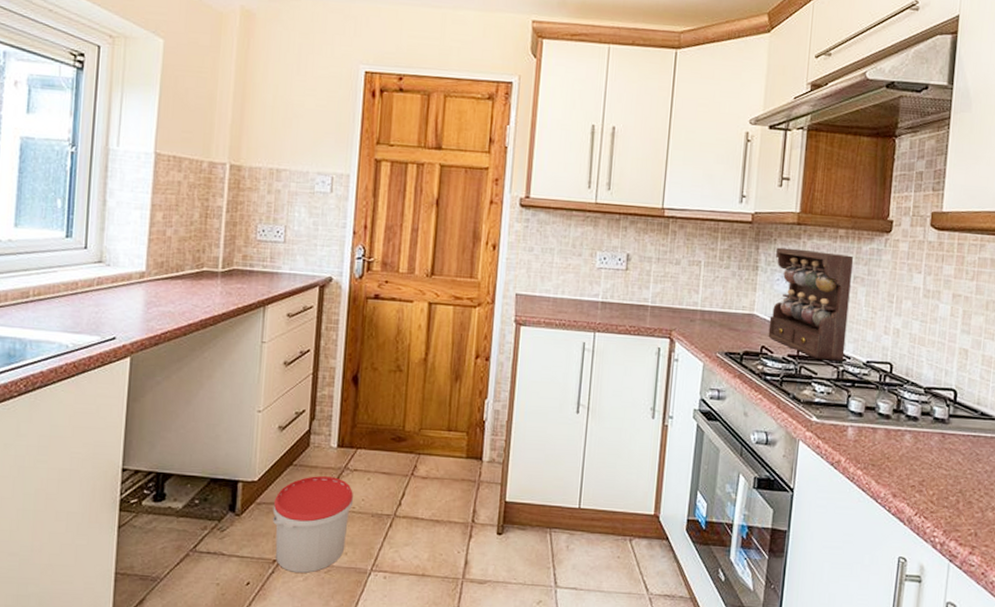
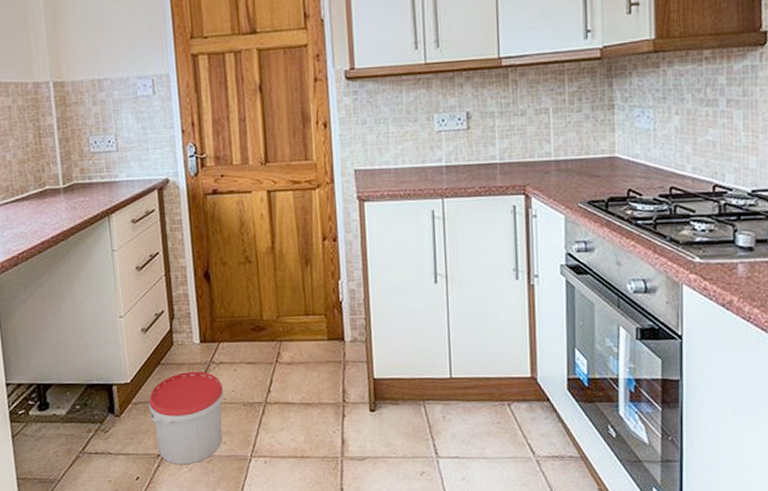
spice rack: present [768,247,853,361] -> none [633,77,725,196]

